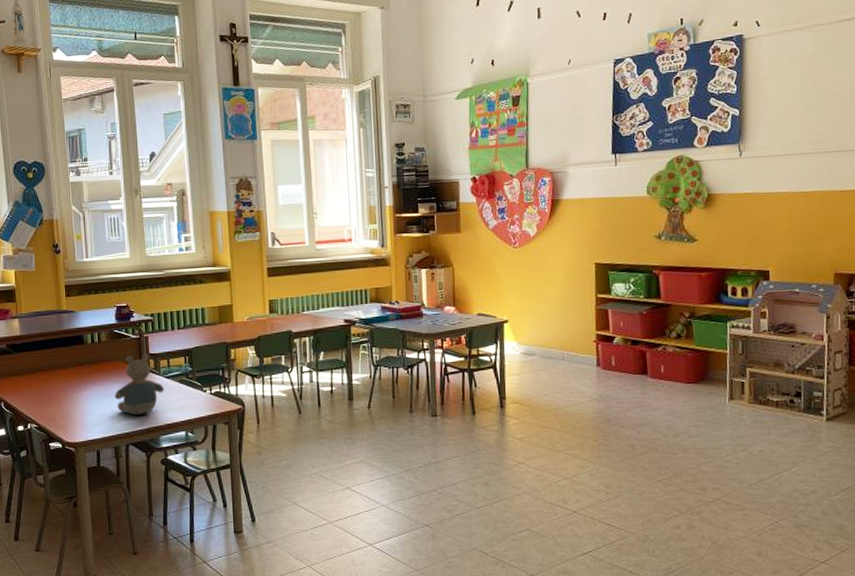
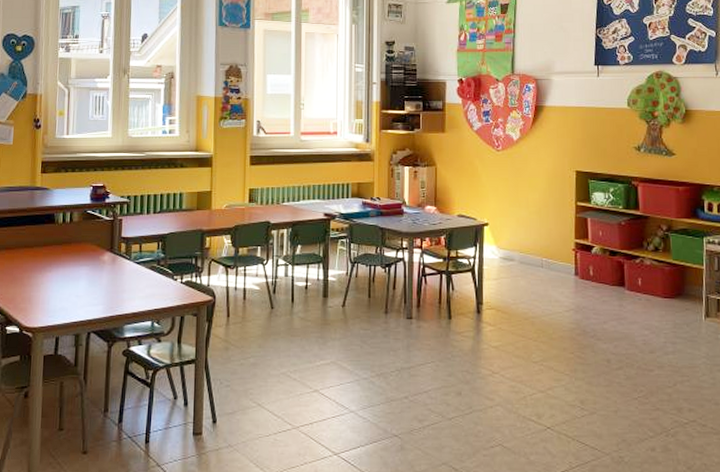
stuffed animal: present [114,353,165,416] -> none [80,236,134,302]

